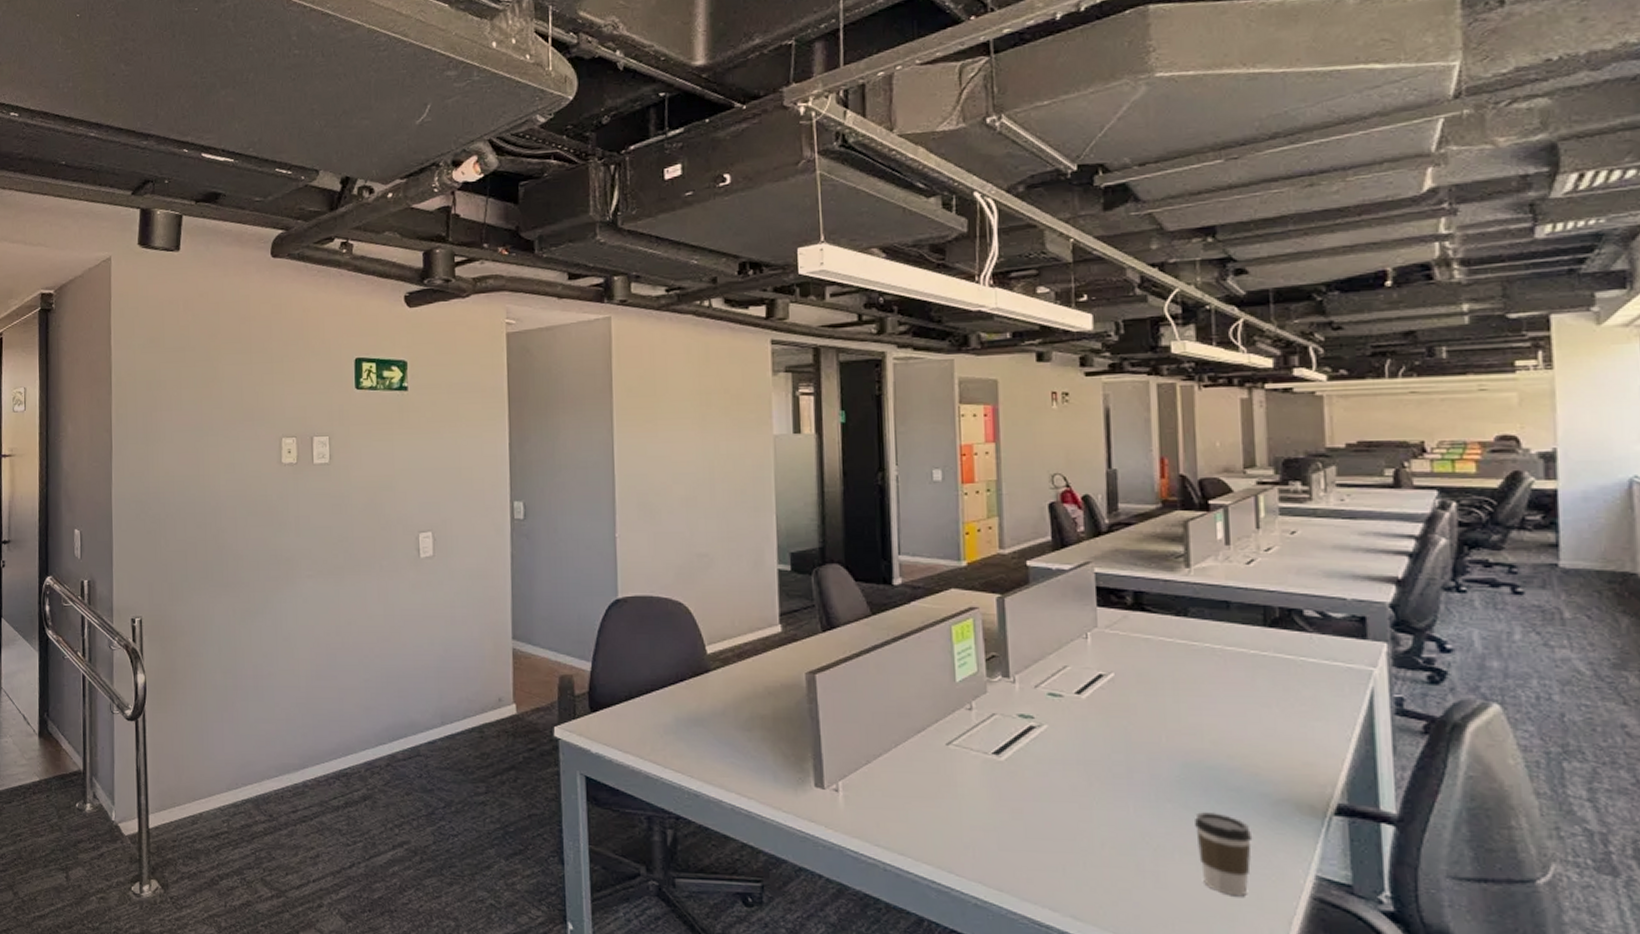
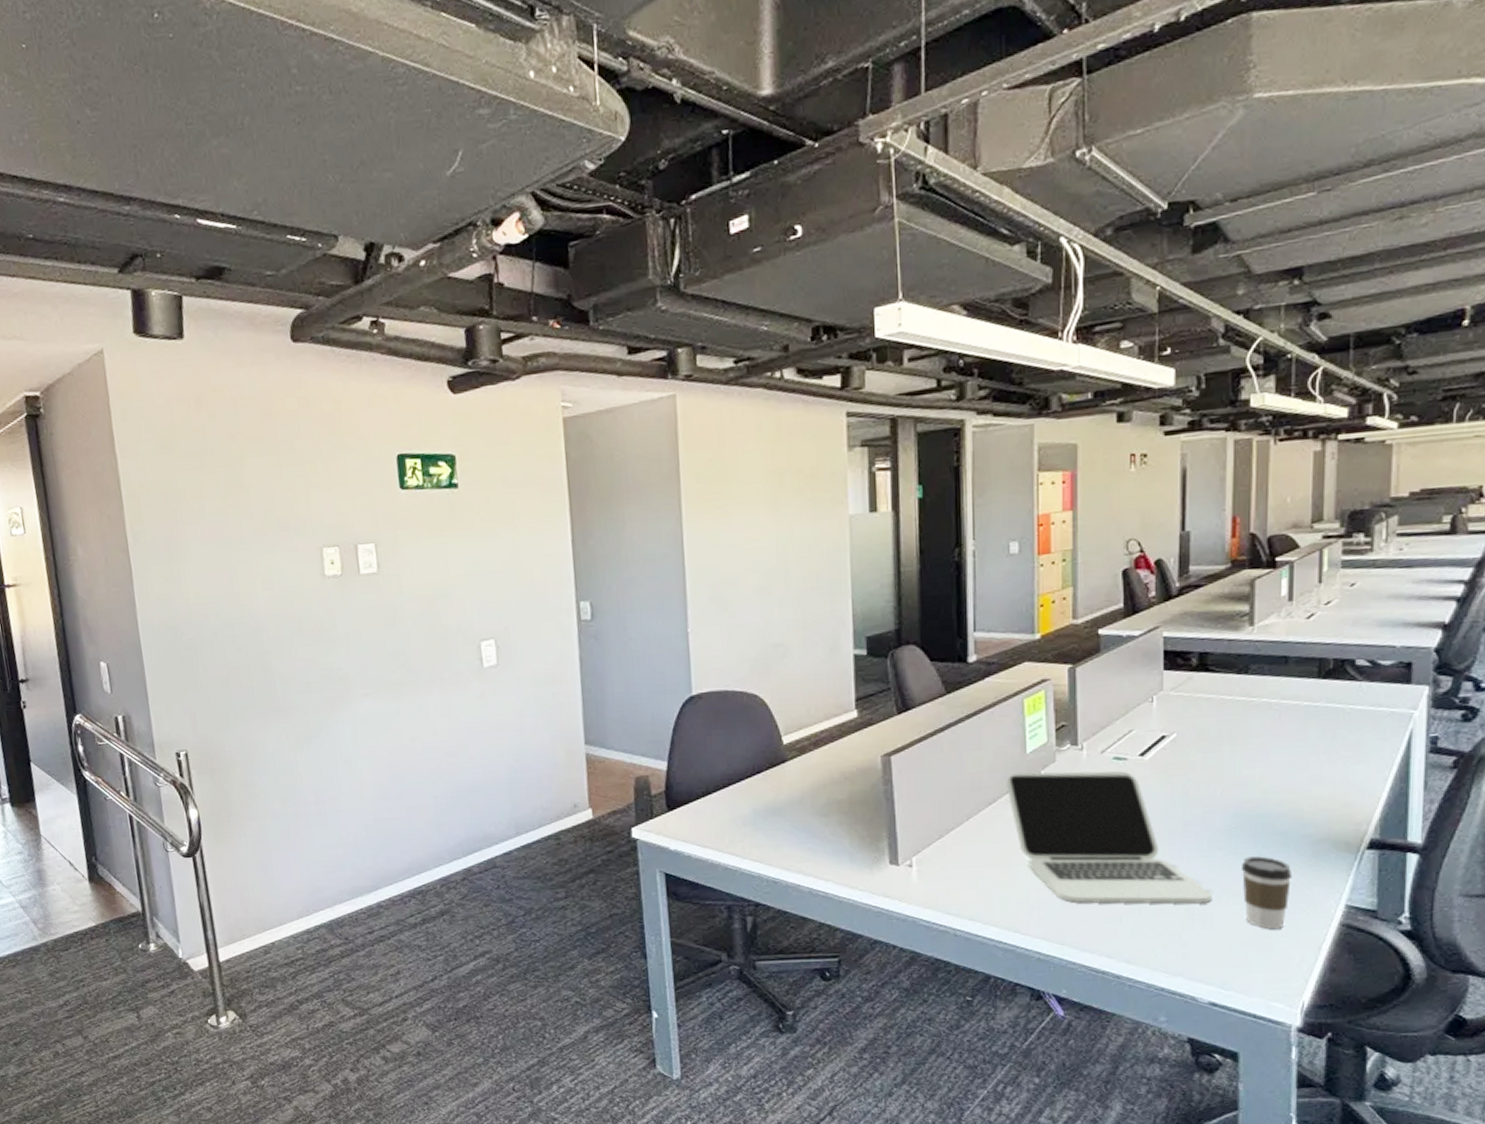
laptop: none [935,702,1164,859] -> present [1006,771,1212,904]

